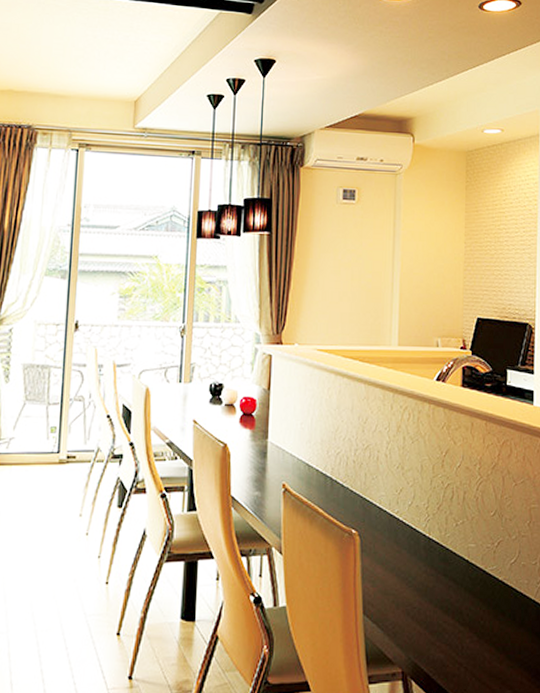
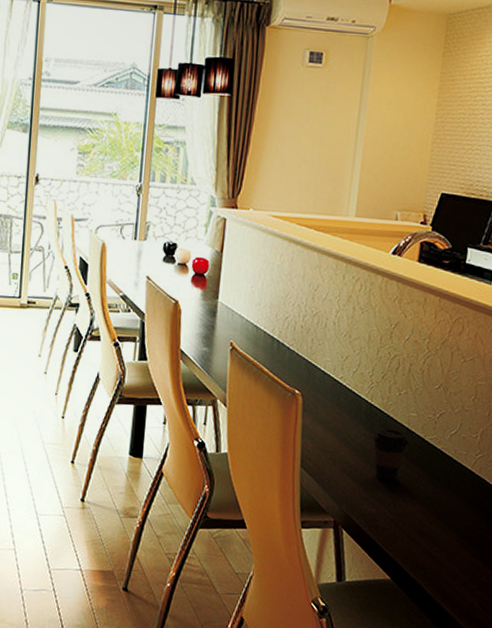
coffee cup: none [433,564,471,621] -> present [371,429,410,482]

